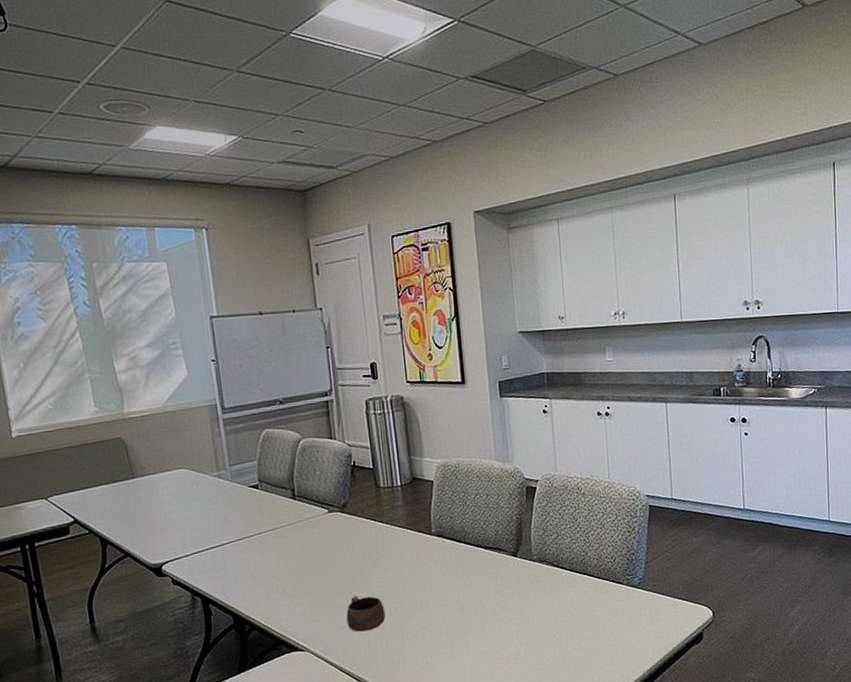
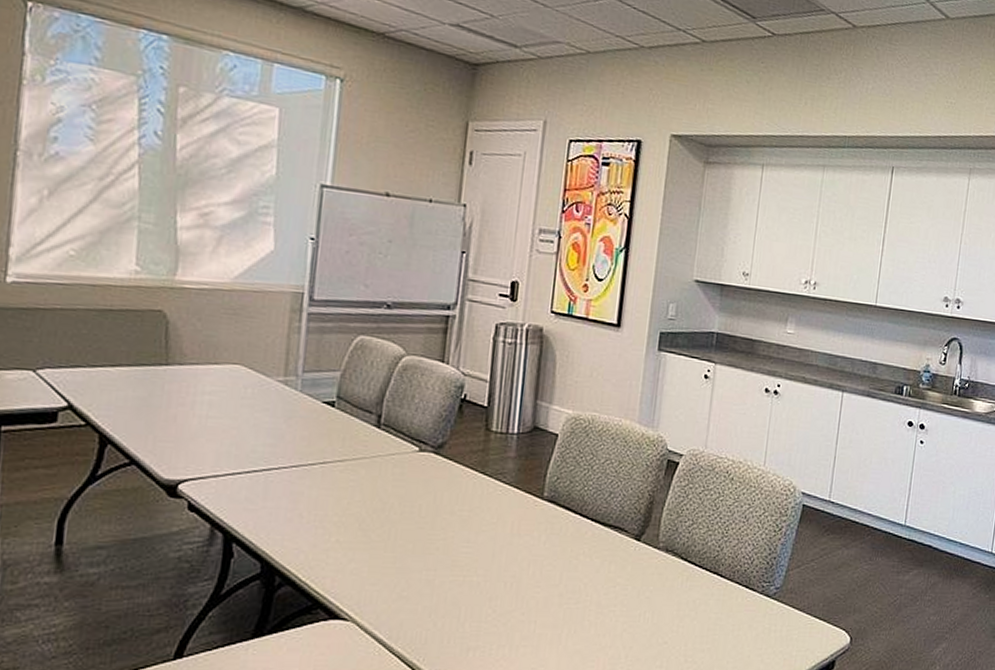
cup: present [346,596,386,632] -> none [412,560,465,606]

